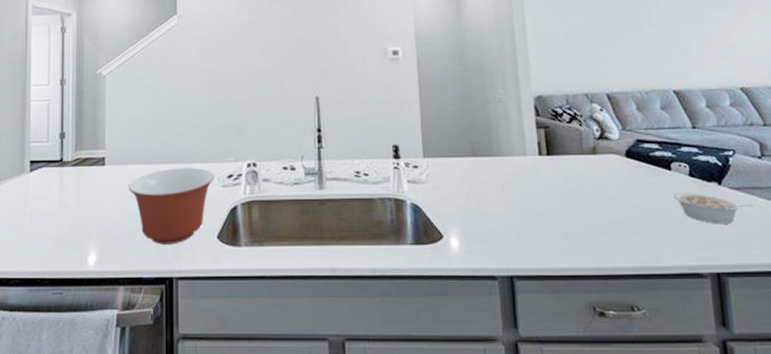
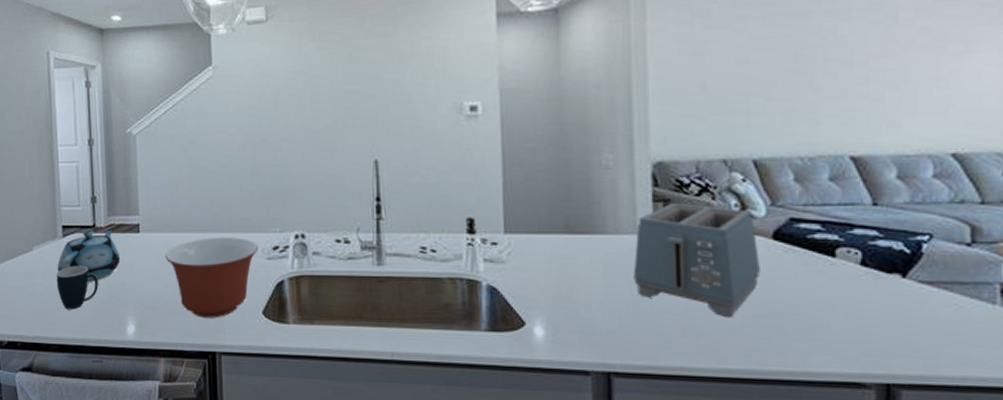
mug: none [21,199,63,243] -> present [56,265,99,310]
teapot: none [23,162,86,214] -> present [58,228,121,282]
toaster: none [525,129,619,224] -> present [633,202,760,318]
legume: present [673,192,753,224] -> none [834,284,950,326]

